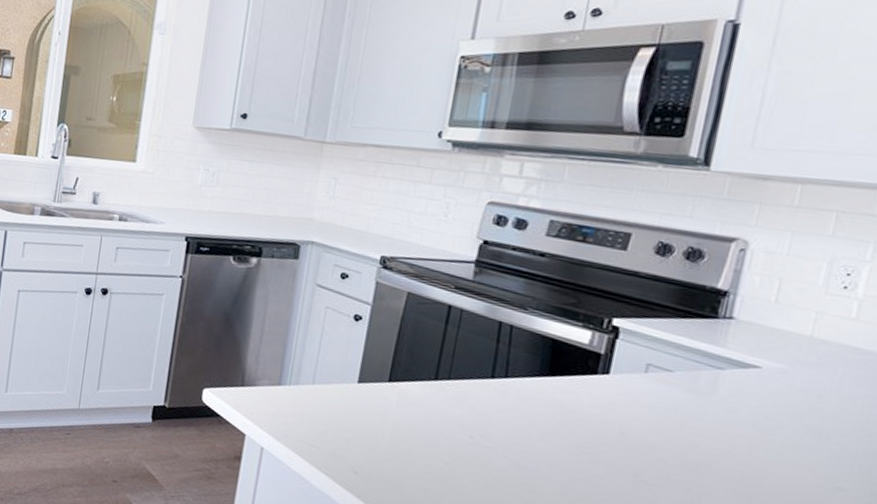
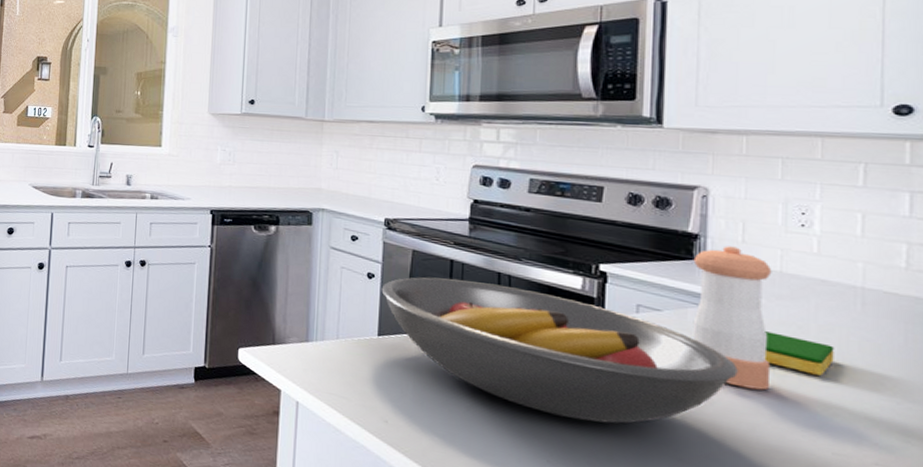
fruit bowl: none [367,322,745,487] -> present [381,277,738,424]
pepper shaker: none [702,305,802,460] -> present [692,246,772,391]
dish sponge: none [774,399,853,448] -> present [764,331,834,376]

